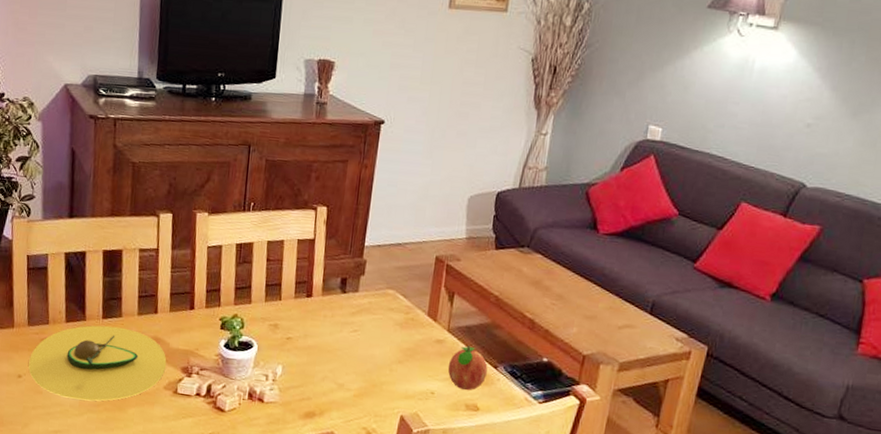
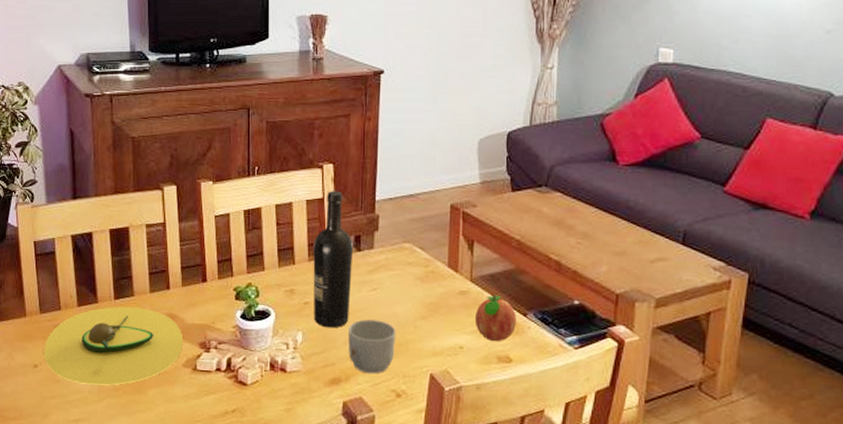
wine bottle: none [294,233,339,365] -> present [313,191,353,328]
mug: none [324,358,373,412] -> present [348,319,397,374]

